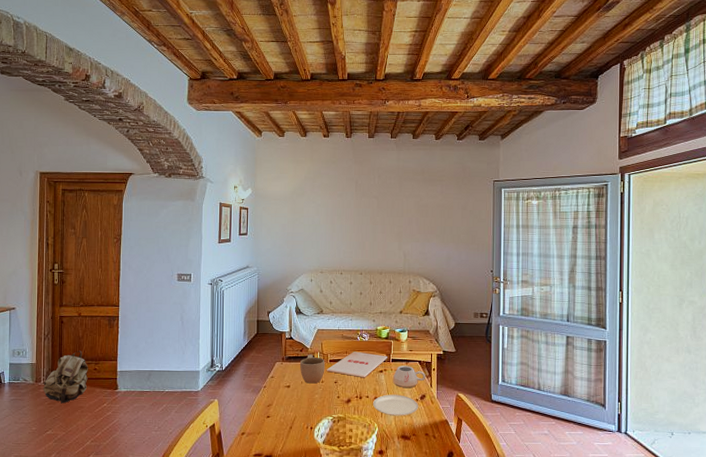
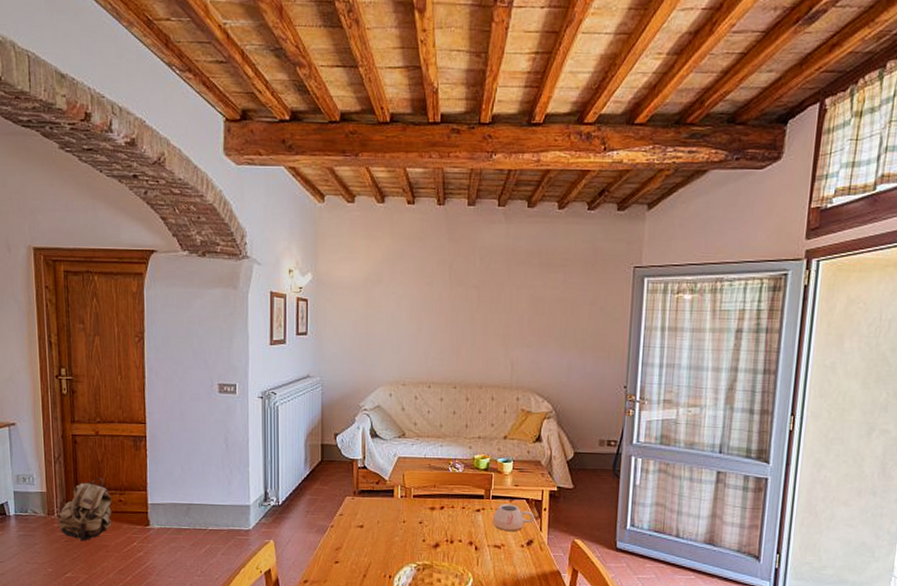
cup: present [300,354,325,384] -> none [376,488,408,524]
magazine: present [326,351,388,378] -> none [409,485,488,519]
plate: present [373,394,419,416] -> none [467,538,525,565]

